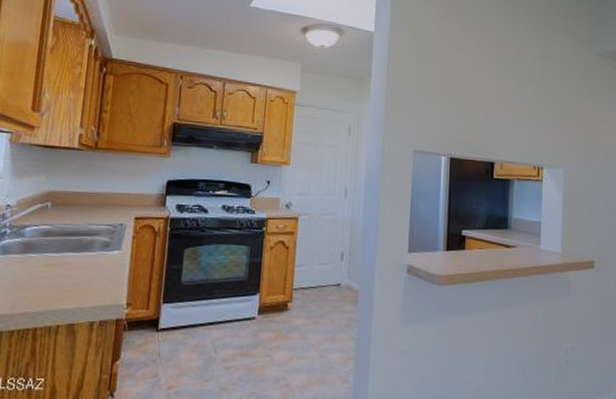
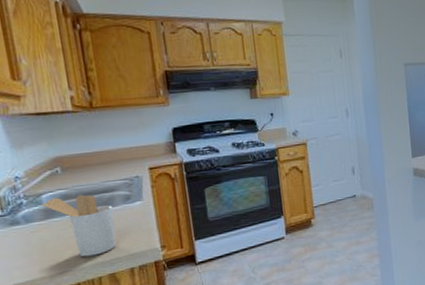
utensil holder: none [23,232,90,301] -> present [41,195,116,257]

